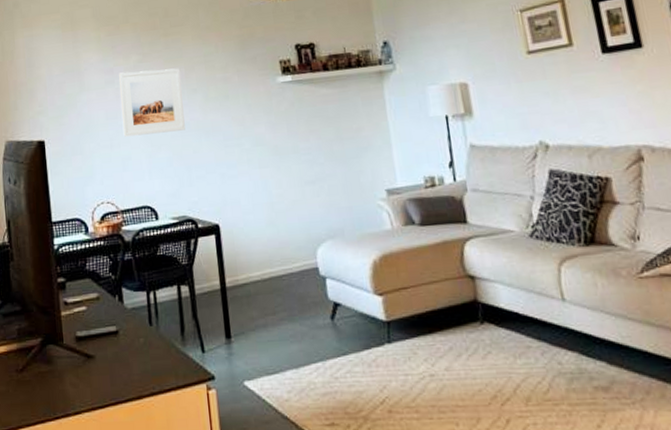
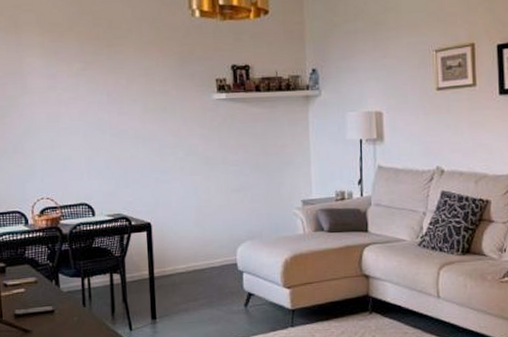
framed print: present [119,68,185,137] -> none [61,78,124,140]

